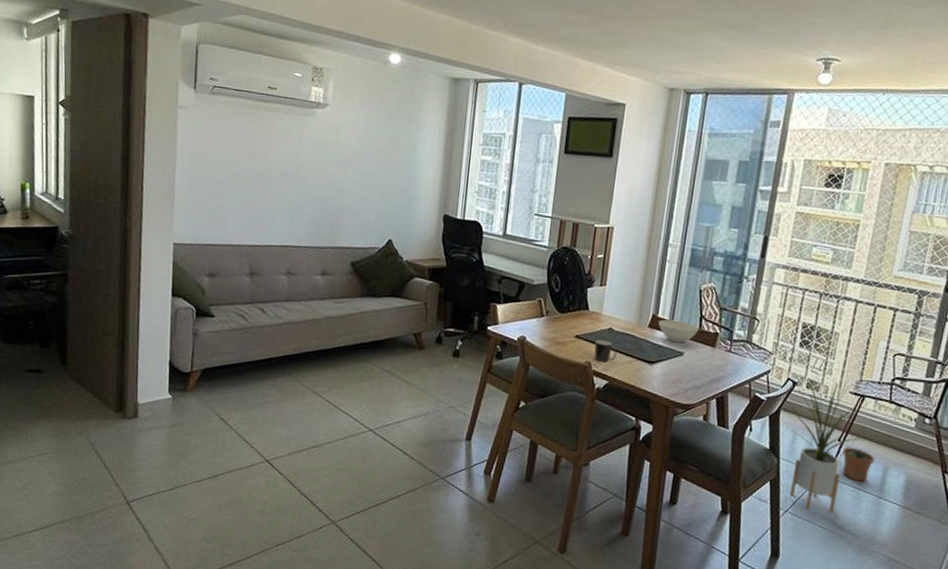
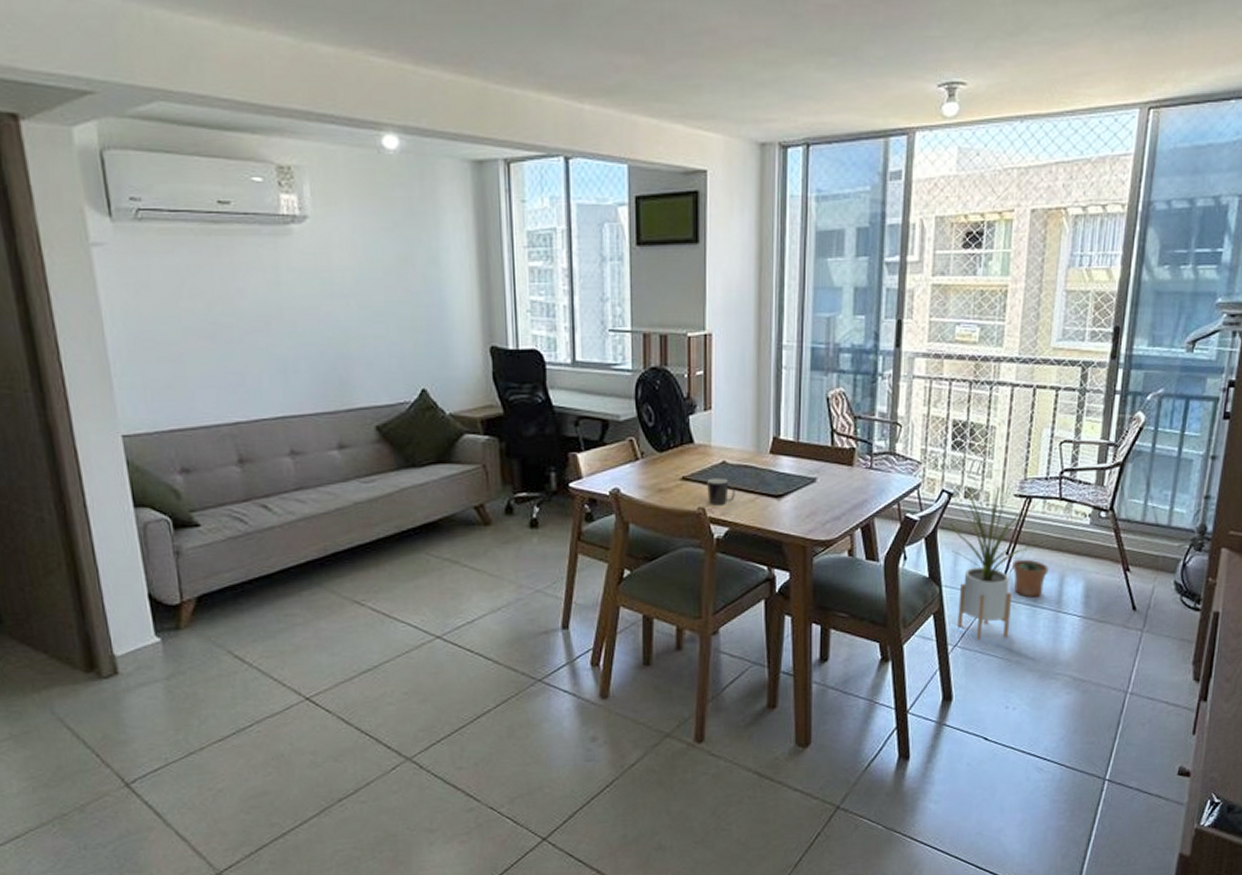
bowl: present [658,319,699,343] -> none [782,440,831,468]

